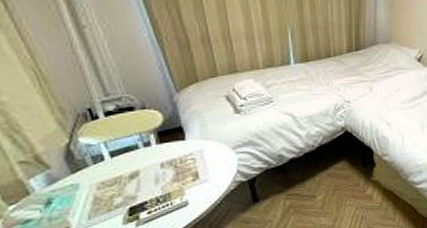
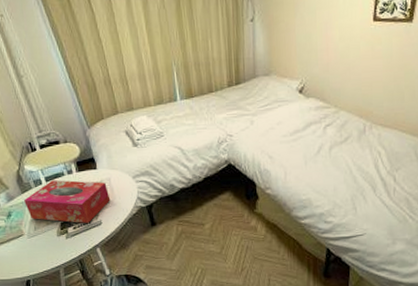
tissue box: none [75,154,202,206] -> present [24,180,111,223]

